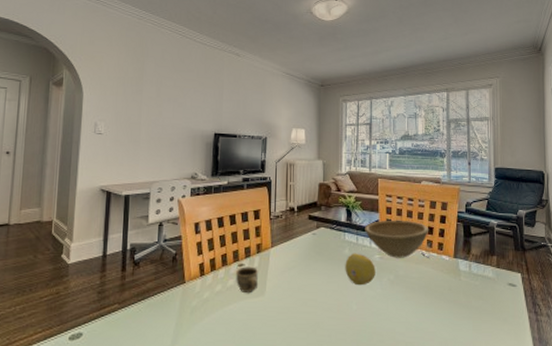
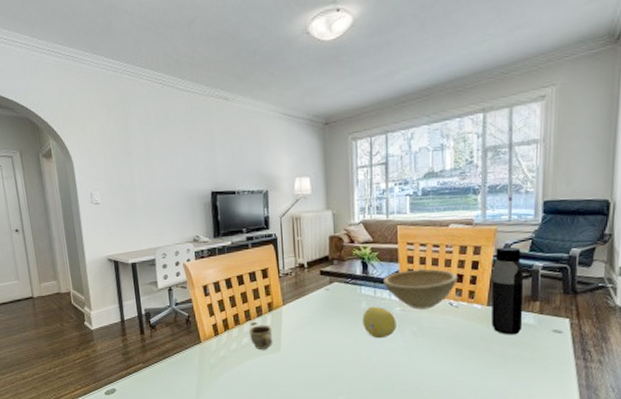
water bottle: none [456,204,484,287] -> present [491,246,524,335]

